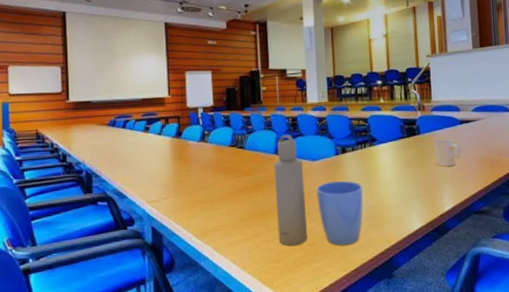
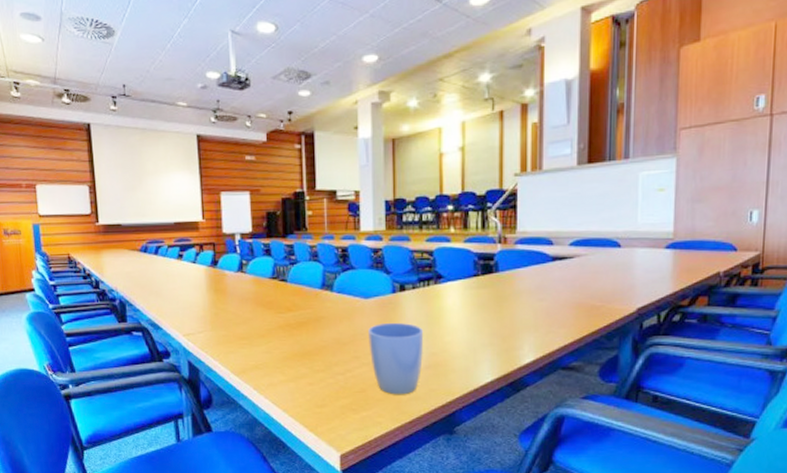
bottle: present [273,135,308,246] -> none [319,267,357,392]
cup: present [434,138,462,167] -> none [515,278,551,313]

